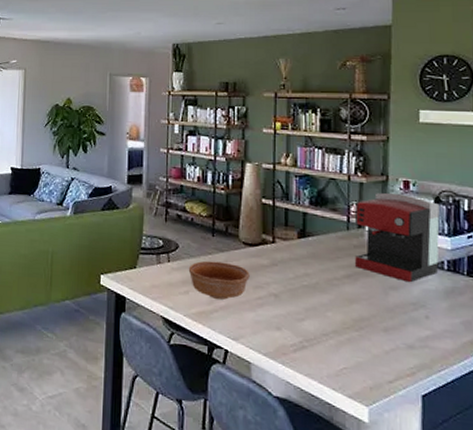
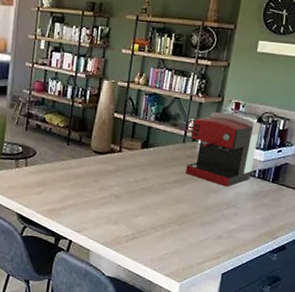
bowl: present [188,260,250,300] -> none [43,166,97,199]

